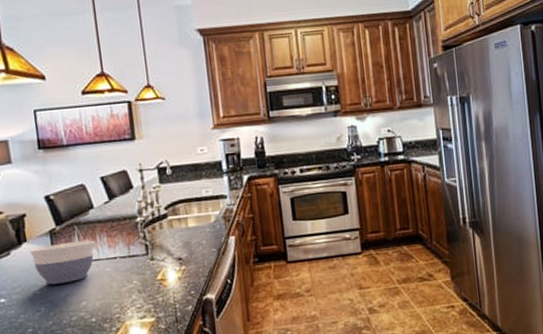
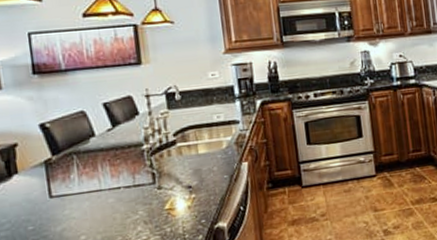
bowl: present [29,240,95,285] -> none [21,170,96,219]

